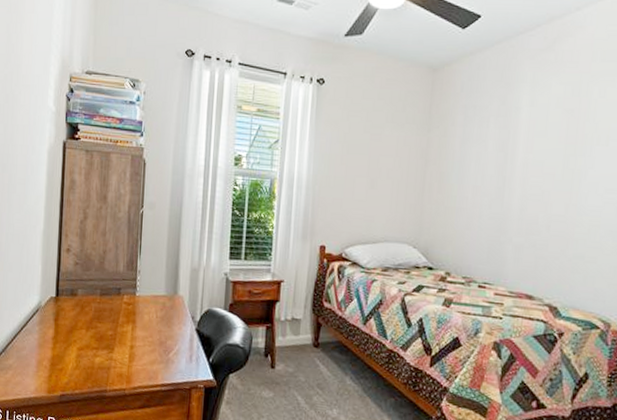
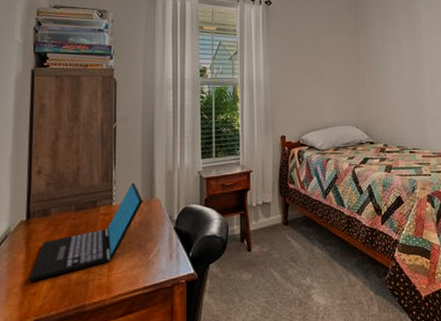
laptop: none [56,275,166,358] -> present [28,182,143,281]

